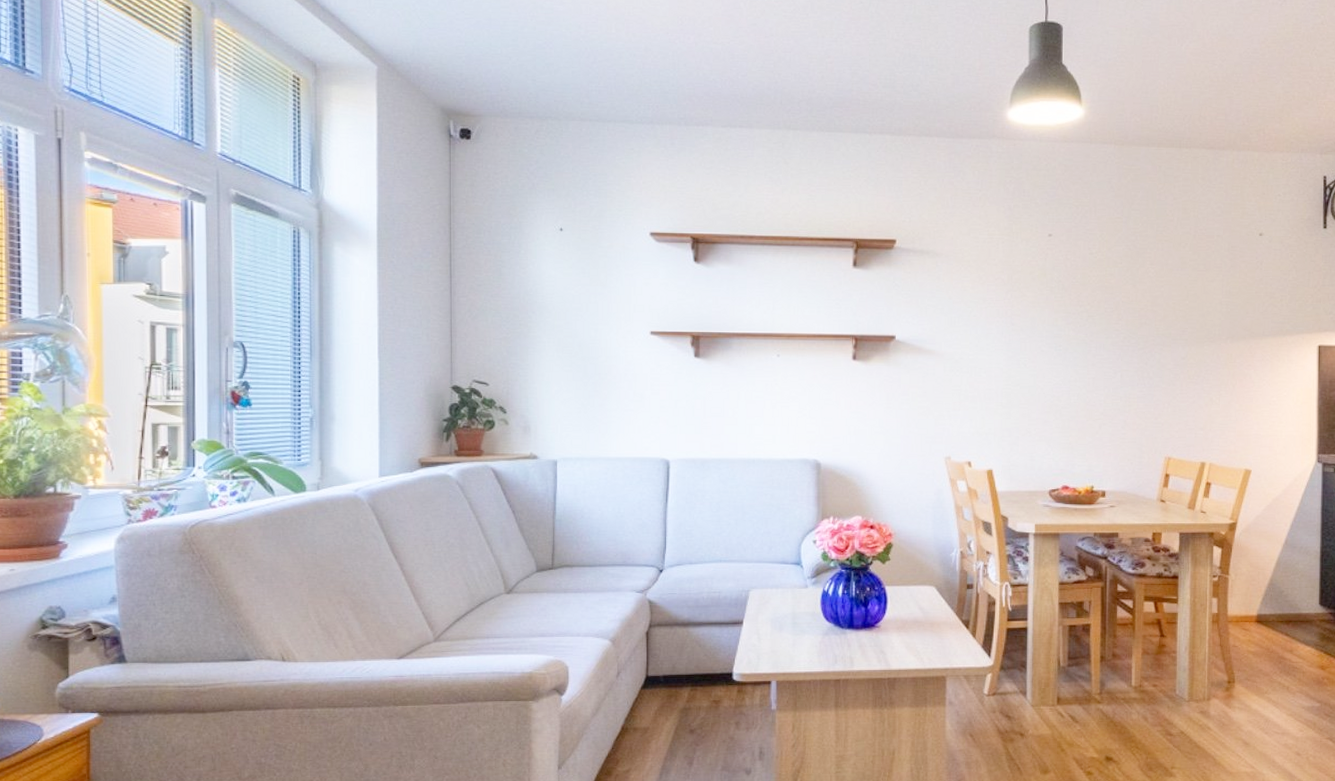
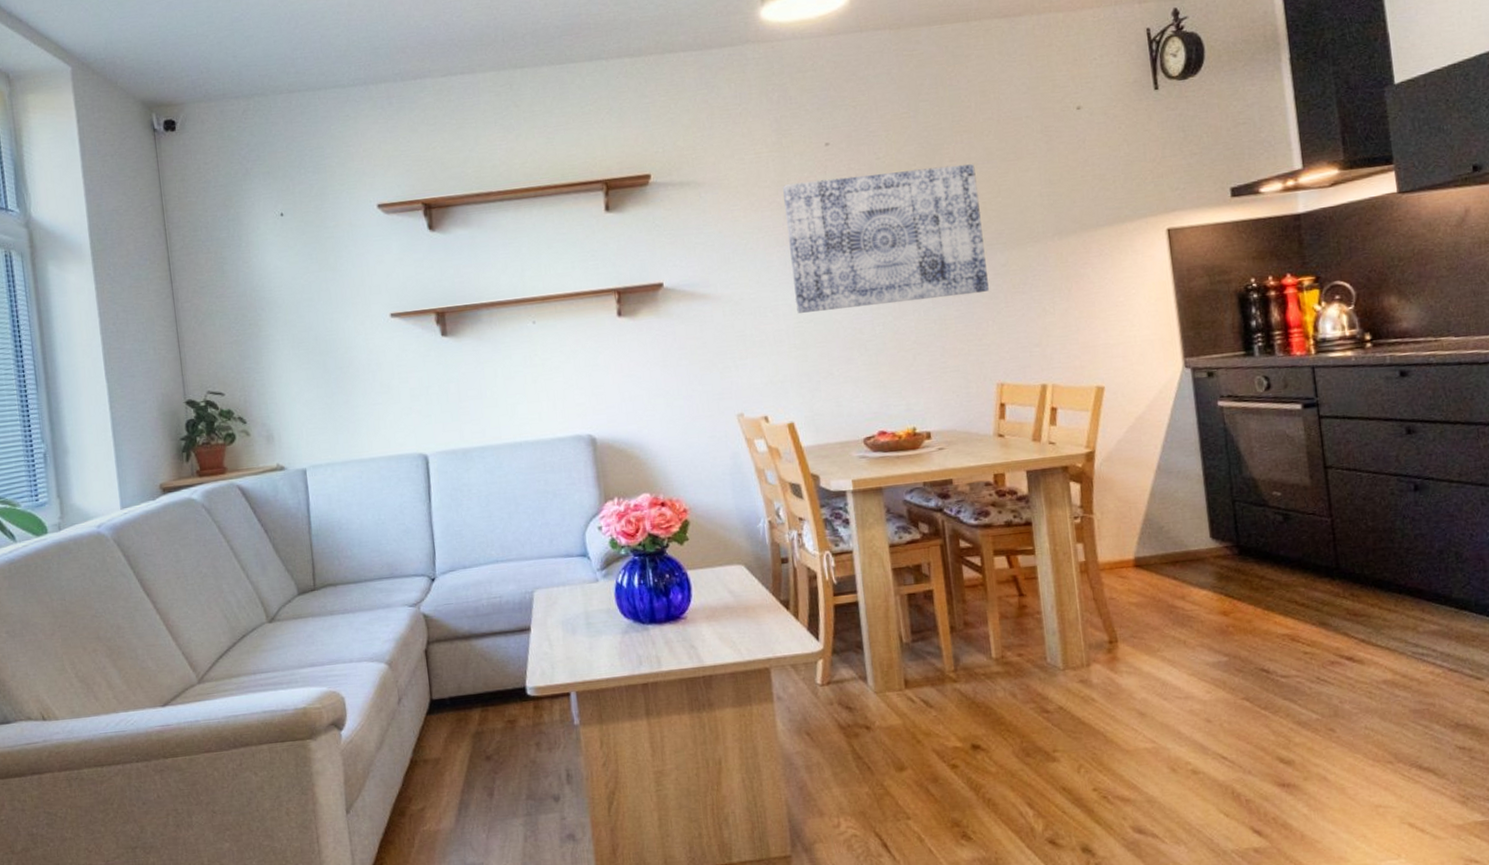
wall art: none [1006,265,1170,379] -> present [783,164,989,313]

